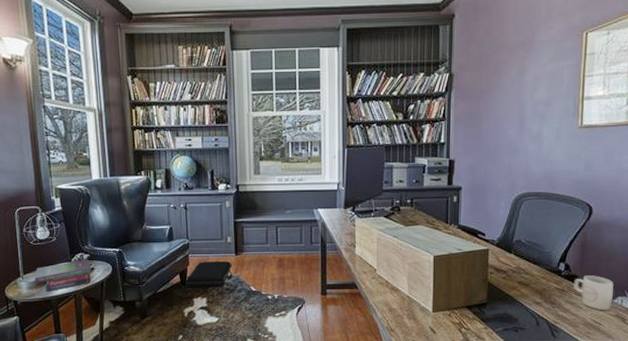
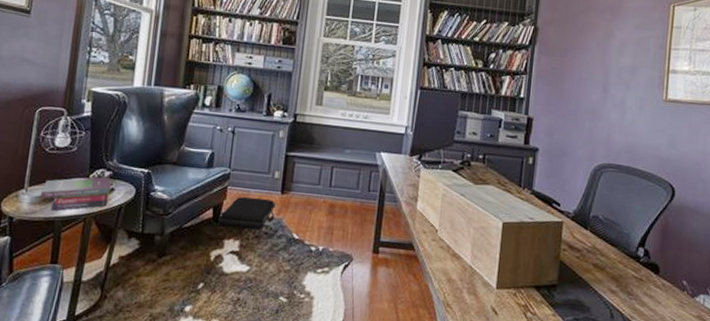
mug: present [574,275,614,311] -> none [653,265,696,310]

